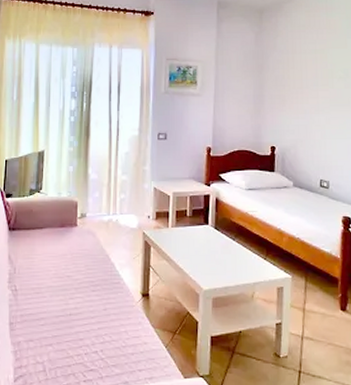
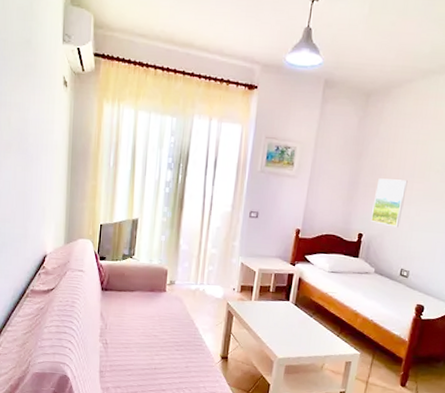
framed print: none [281,89,313,137] -> present [371,178,408,228]

